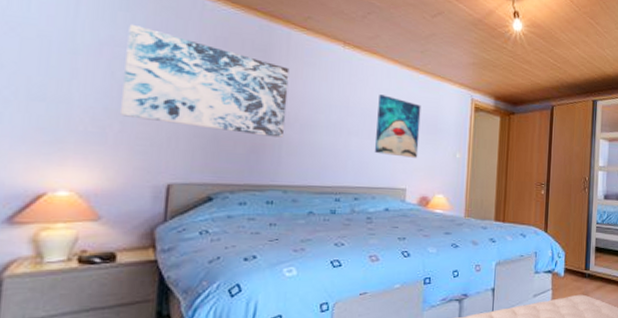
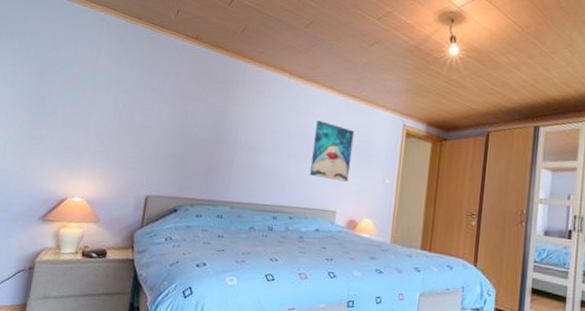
wall art: present [121,25,290,138] -> none [119,65,244,159]

